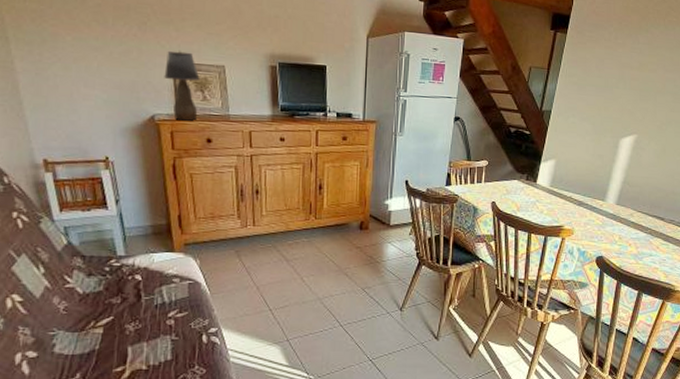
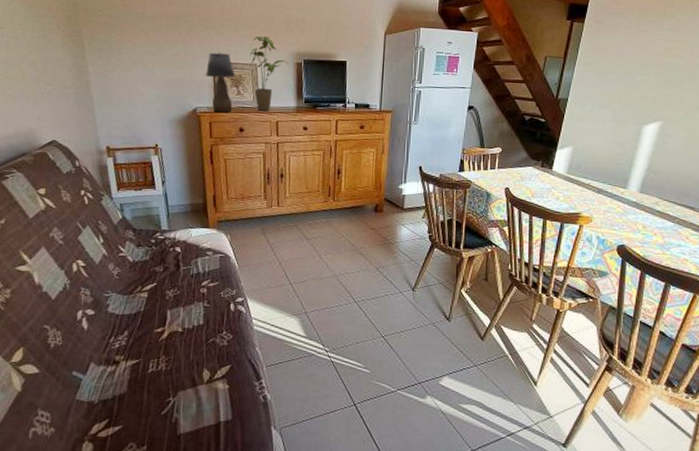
house plant: none [217,34,261,120] -> present [250,36,288,112]

